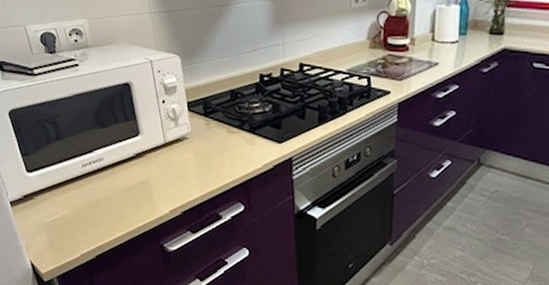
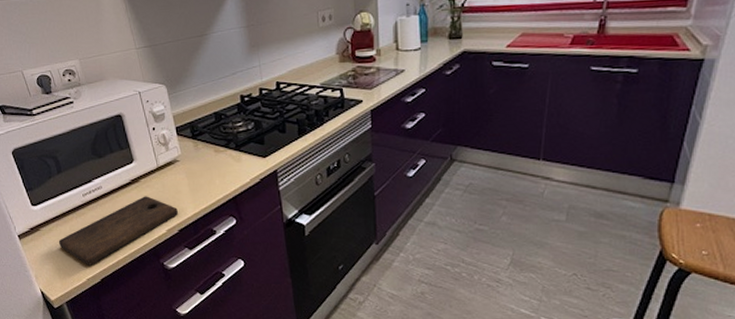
cutting board: none [53,172,183,241] -> present [58,196,178,265]

